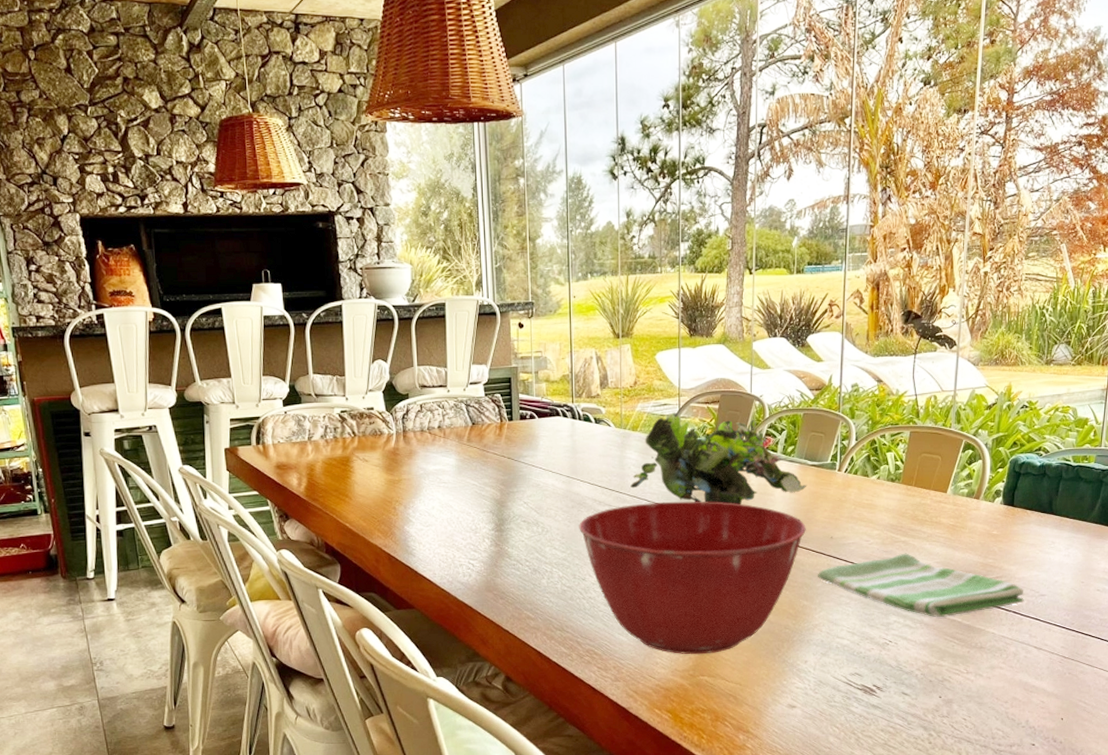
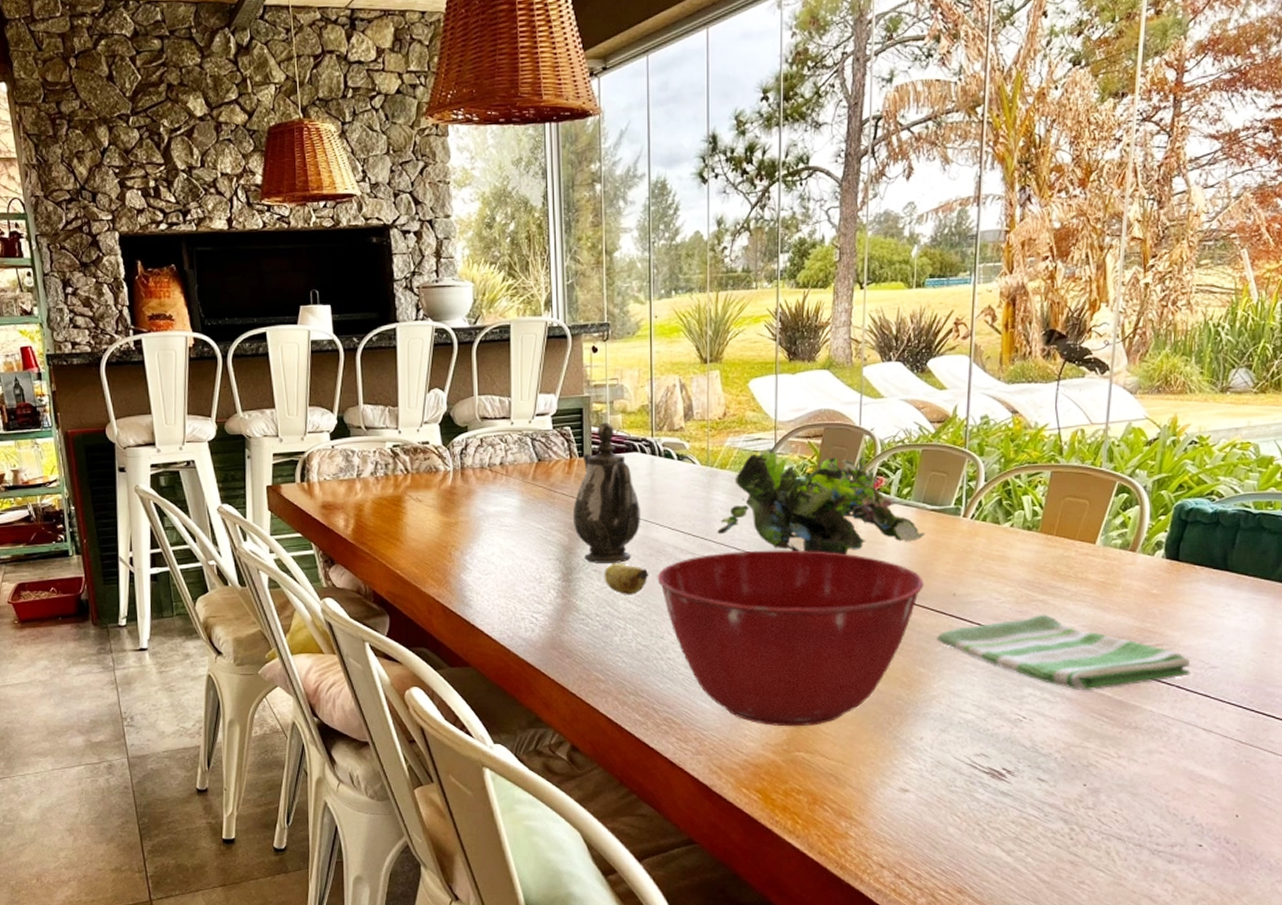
teapot: none [504,390,564,515] -> present [574,422,641,563]
banana: none [532,514,572,543] -> present [604,563,649,595]

